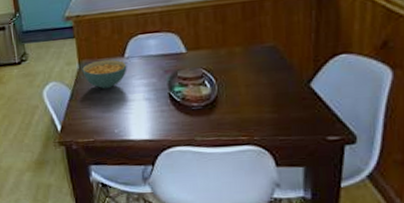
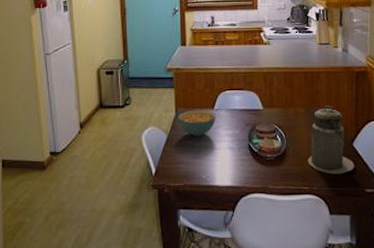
canister: none [246,40,313,122] -> present [307,105,355,174]

